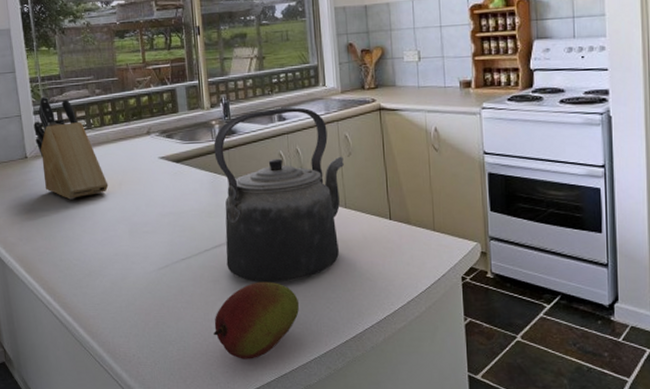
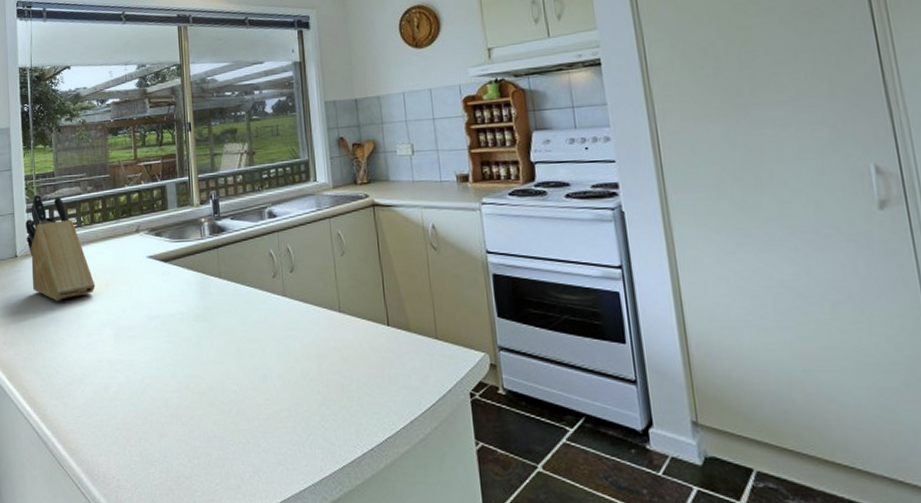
kettle: present [213,107,344,283] -> none [202,204,337,396]
fruit: present [214,281,300,359] -> none [199,394,292,486]

